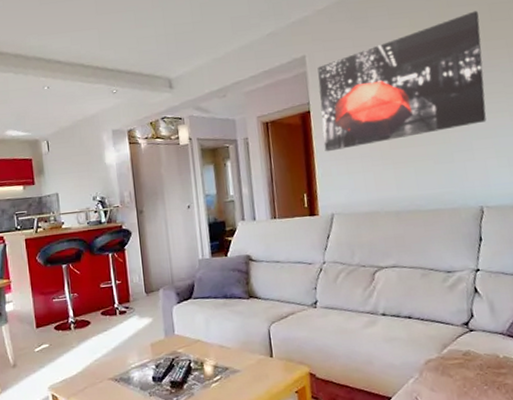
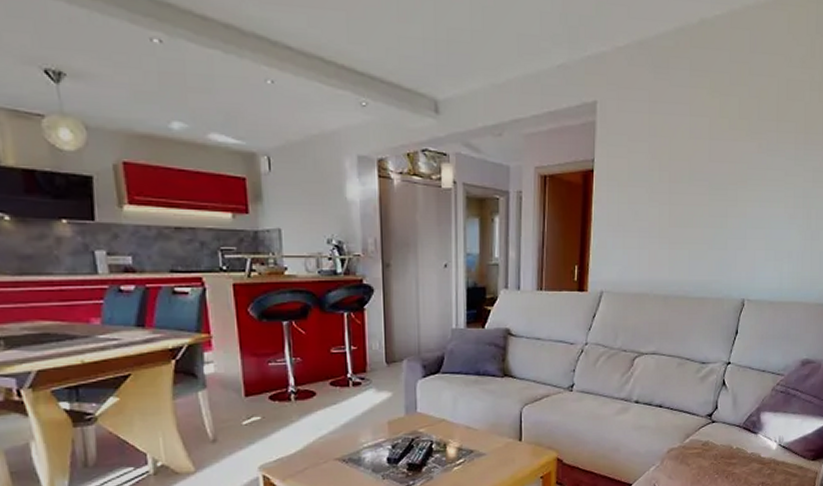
wall art: present [317,11,487,152] -> none [603,84,777,221]

